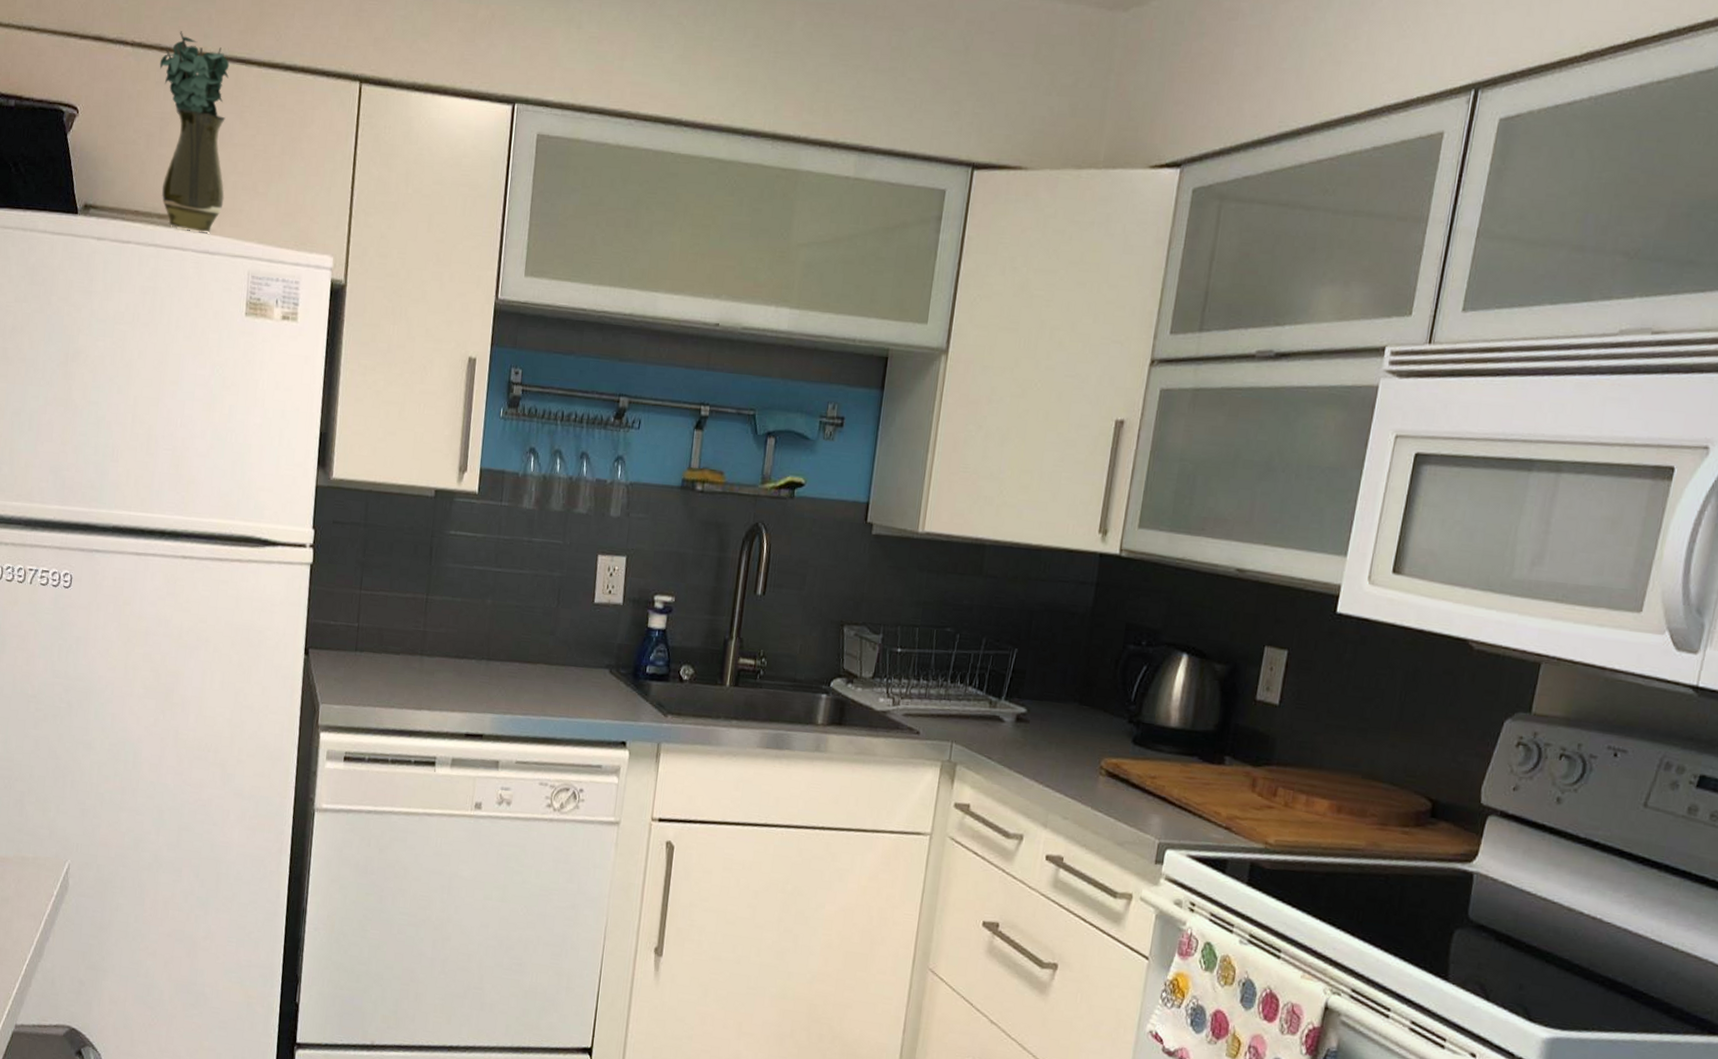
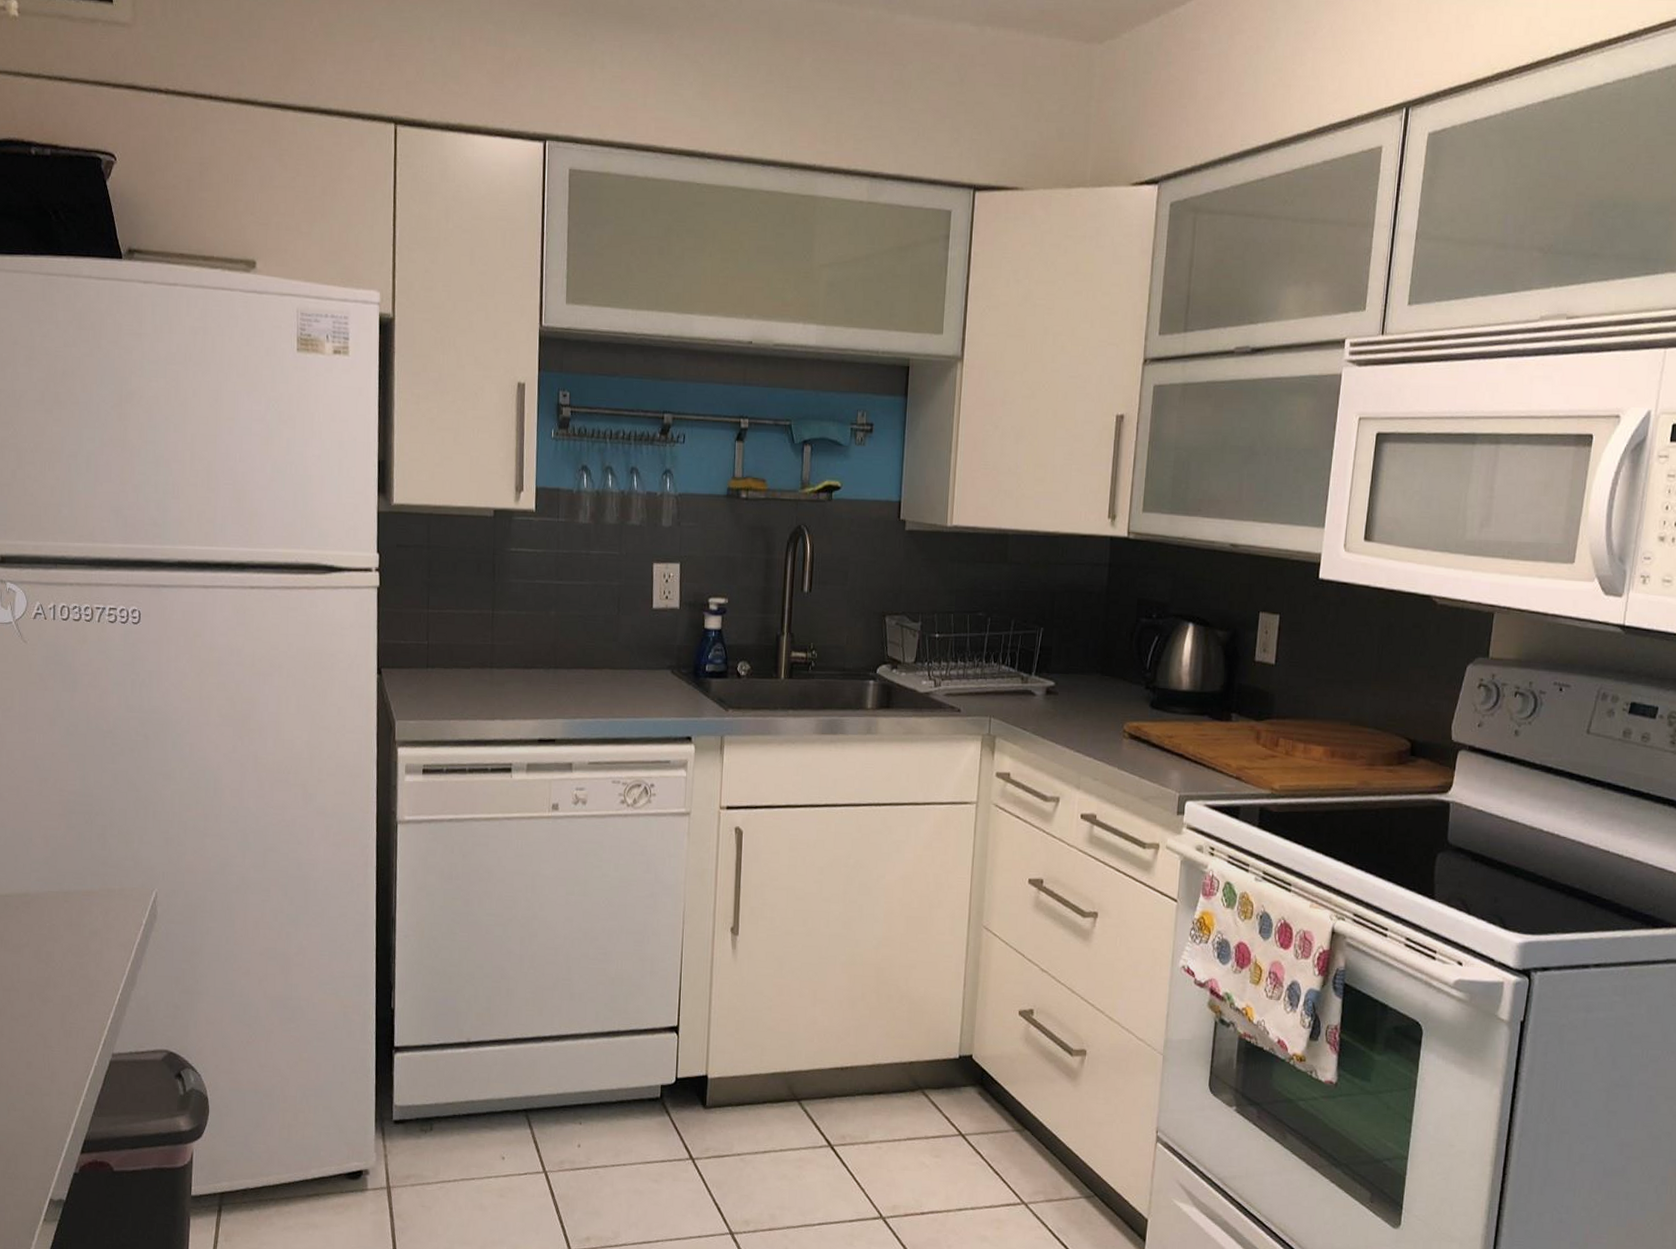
vase: present [159,31,230,232] -> none [195,78,269,272]

